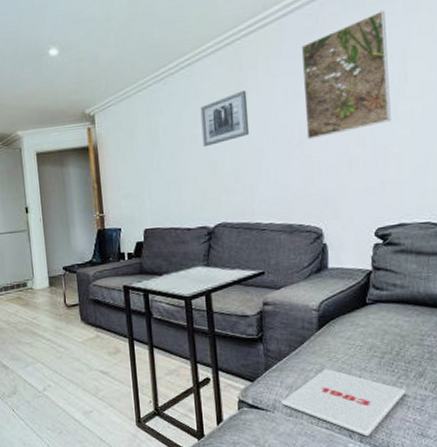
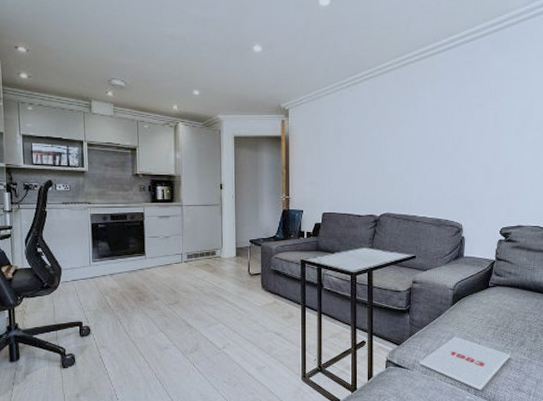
wall art: present [200,90,250,148] -> none [377,105,415,149]
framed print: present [301,10,391,140] -> none [457,56,522,152]

